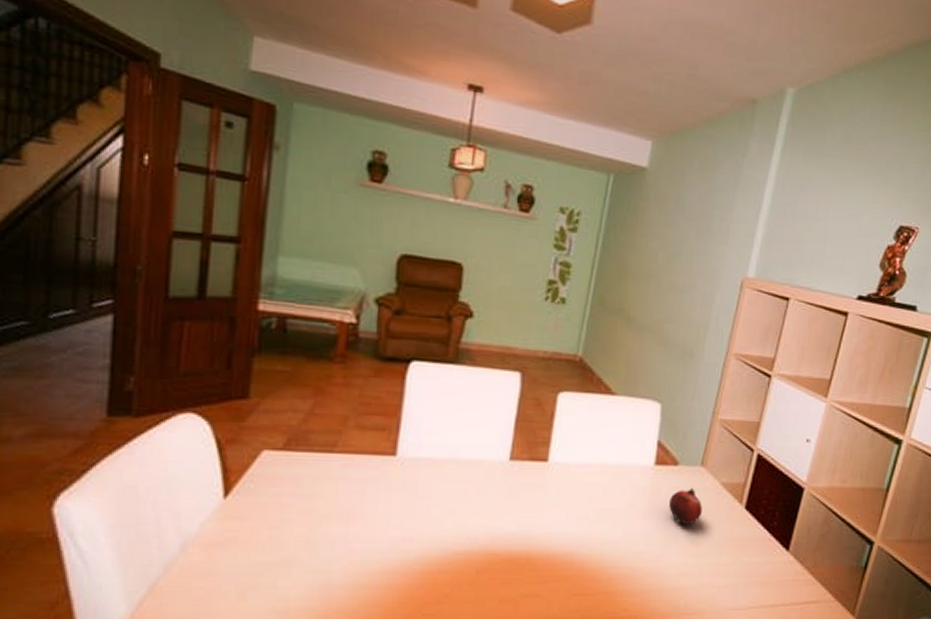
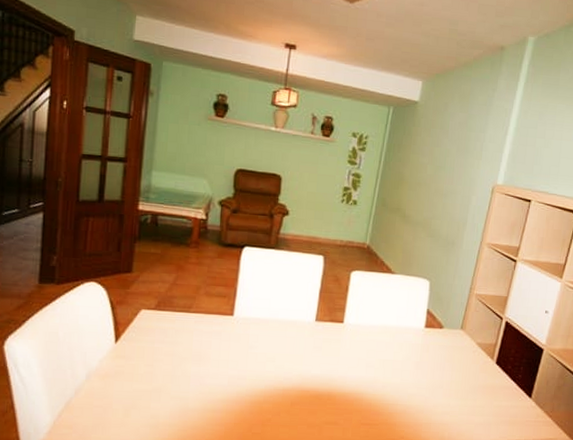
fruit: present [669,487,702,525] -> none [436,346,462,375]

